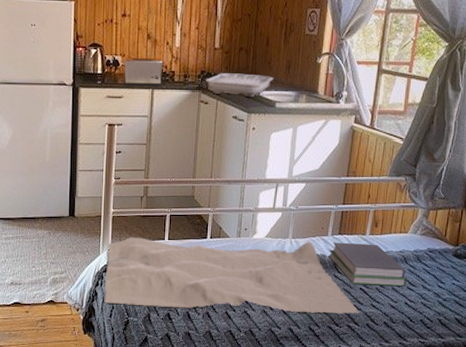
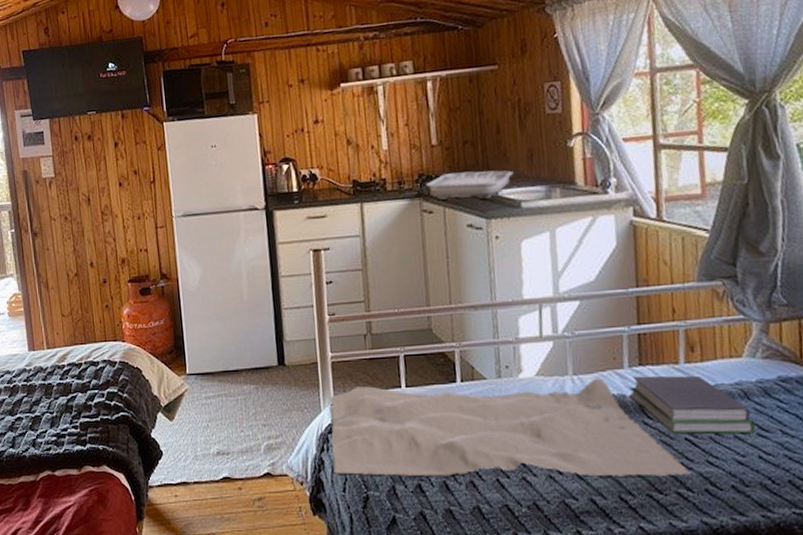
toaster: present [123,58,165,87] -> none [323,165,373,204]

